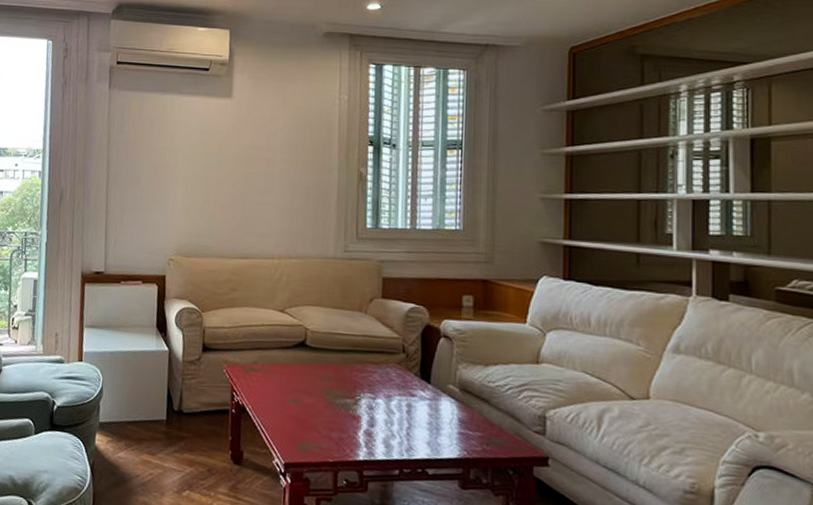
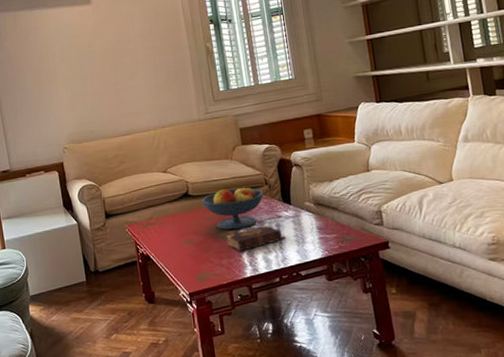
fruit bowl: none [320,347,398,400] -> present [201,186,263,230]
book: none [341,401,418,427] -> present [226,225,287,251]

